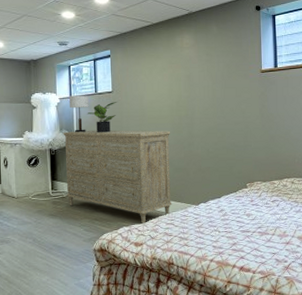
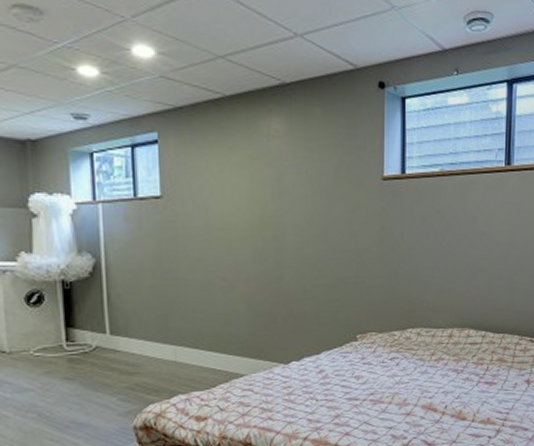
dresser: present [63,130,172,225] -> none [83,253,251,391]
table lamp: present [69,95,90,133] -> none [92,199,126,257]
potted plant: present [87,102,117,133] -> none [121,212,169,258]

